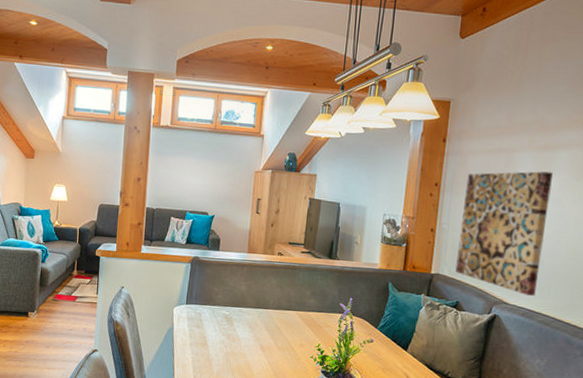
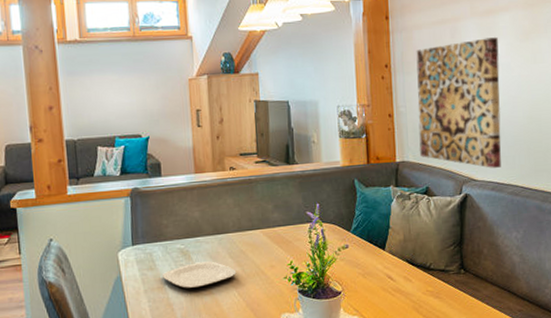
plate: none [207,329,270,351] -> present [163,261,237,289]

